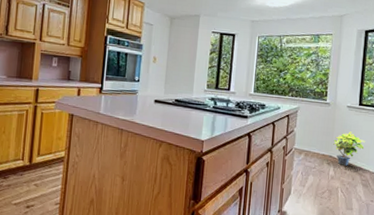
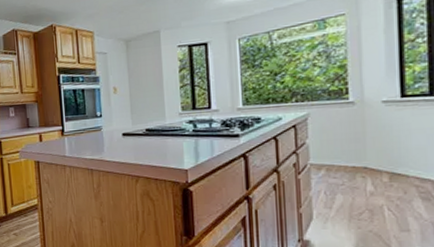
potted plant: present [333,131,365,166] -> none [367,132,418,177]

